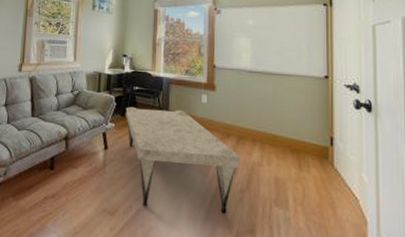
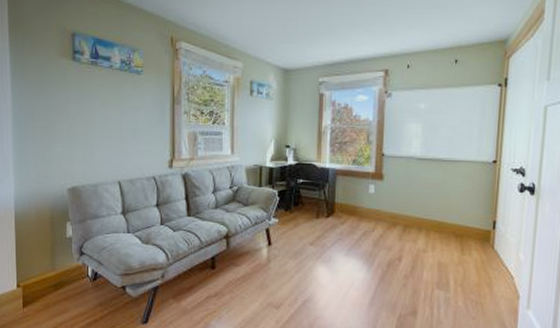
coffee table: present [125,106,241,214] -> none [289,200,407,299]

